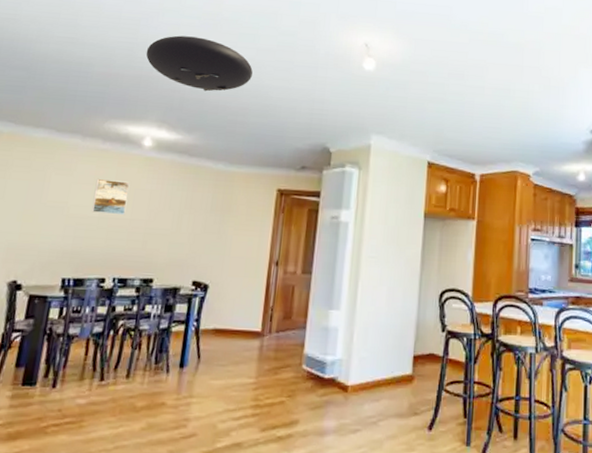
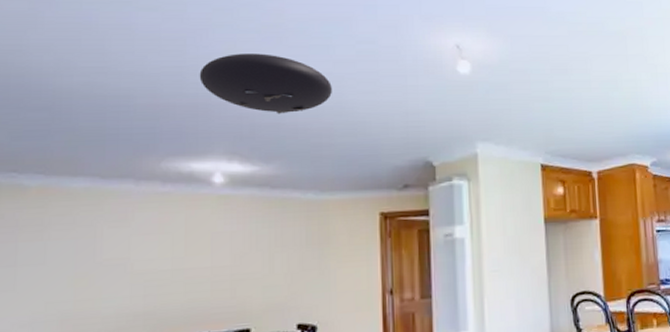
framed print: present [92,178,130,216] -> none [161,225,204,265]

